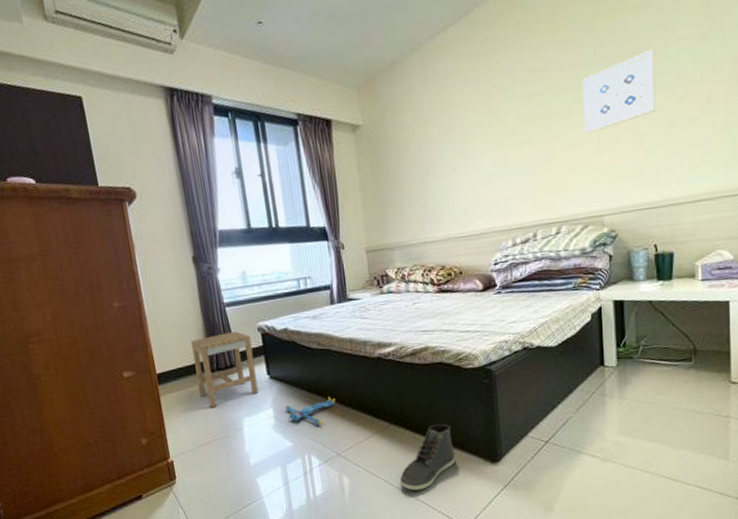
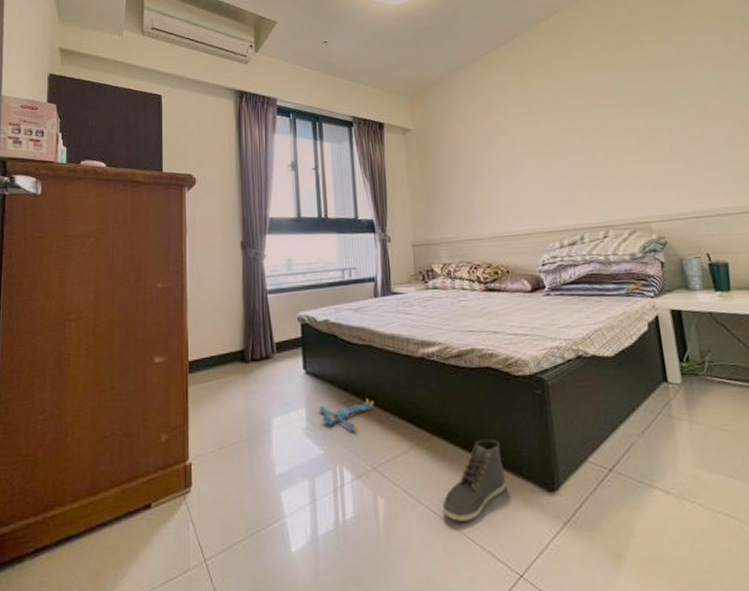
stool: present [191,331,259,408] -> none [229,320,292,404]
wall art: present [583,49,655,134] -> none [619,75,691,145]

